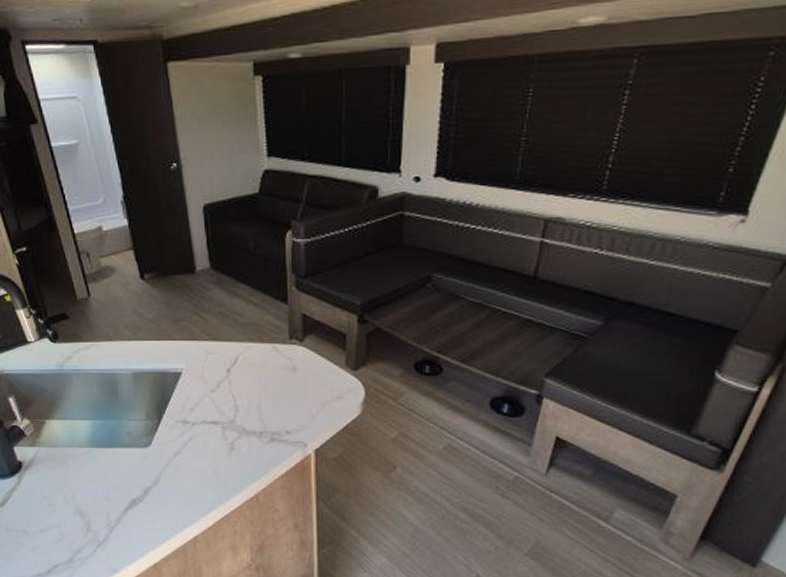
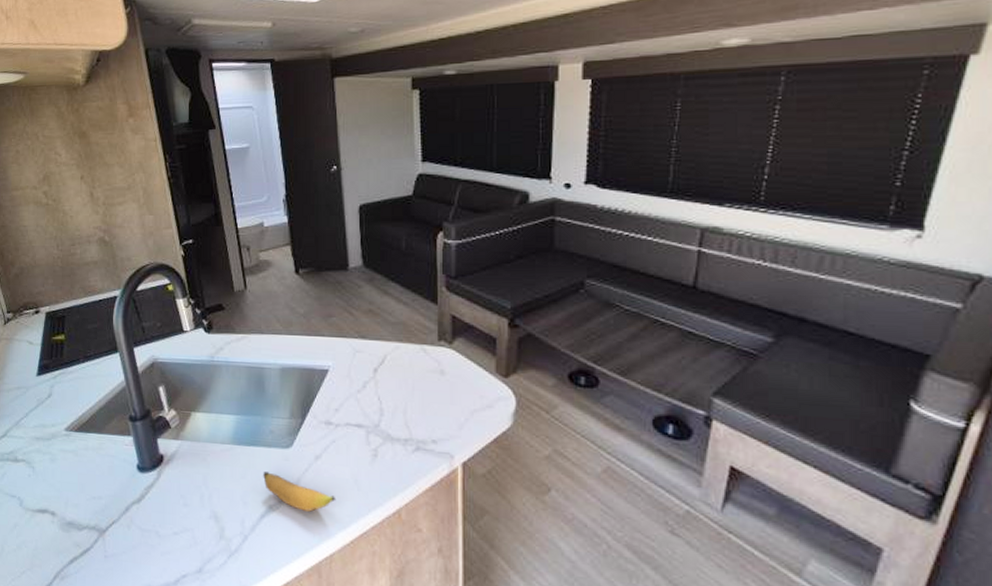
banana: none [124,470,196,502] -> present [263,471,335,512]

